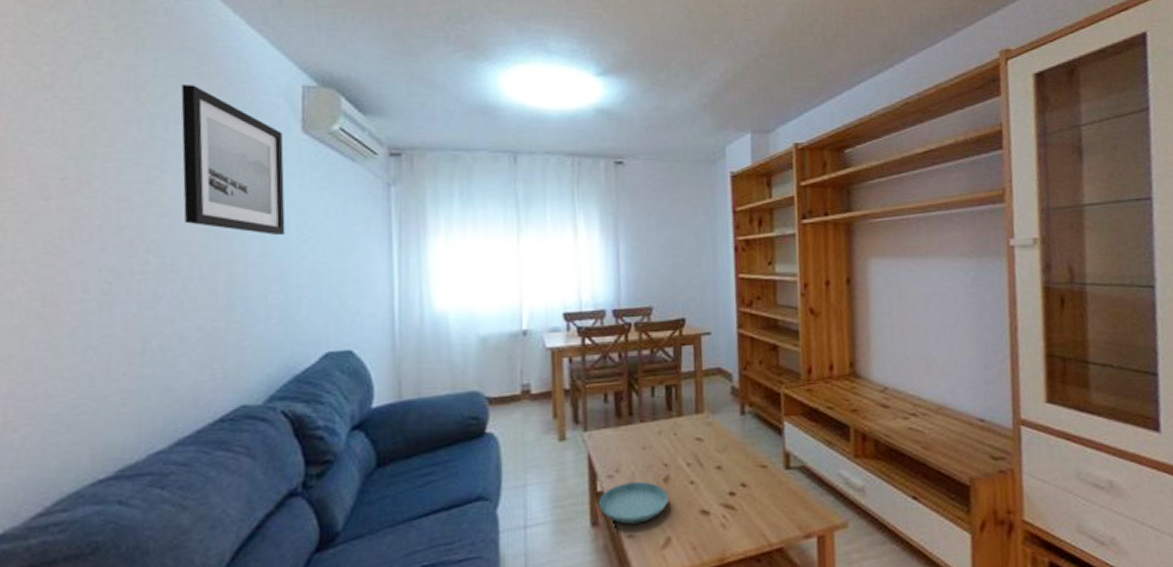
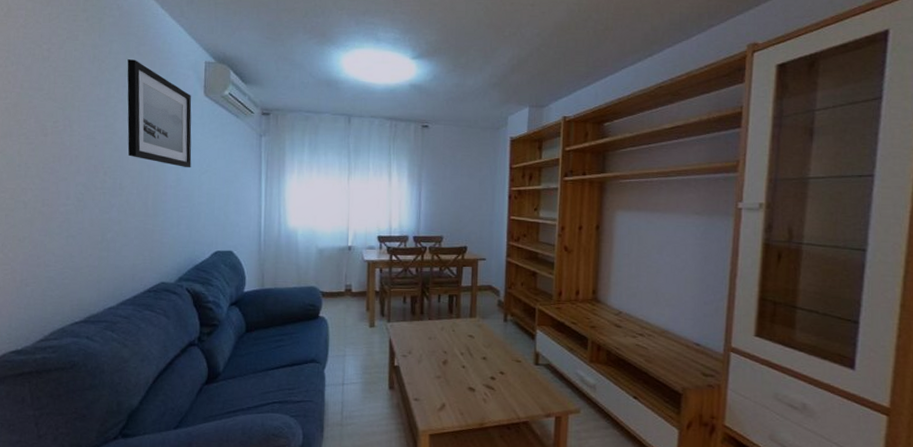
saucer: present [599,481,669,525] -> none [396,362,446,391]

